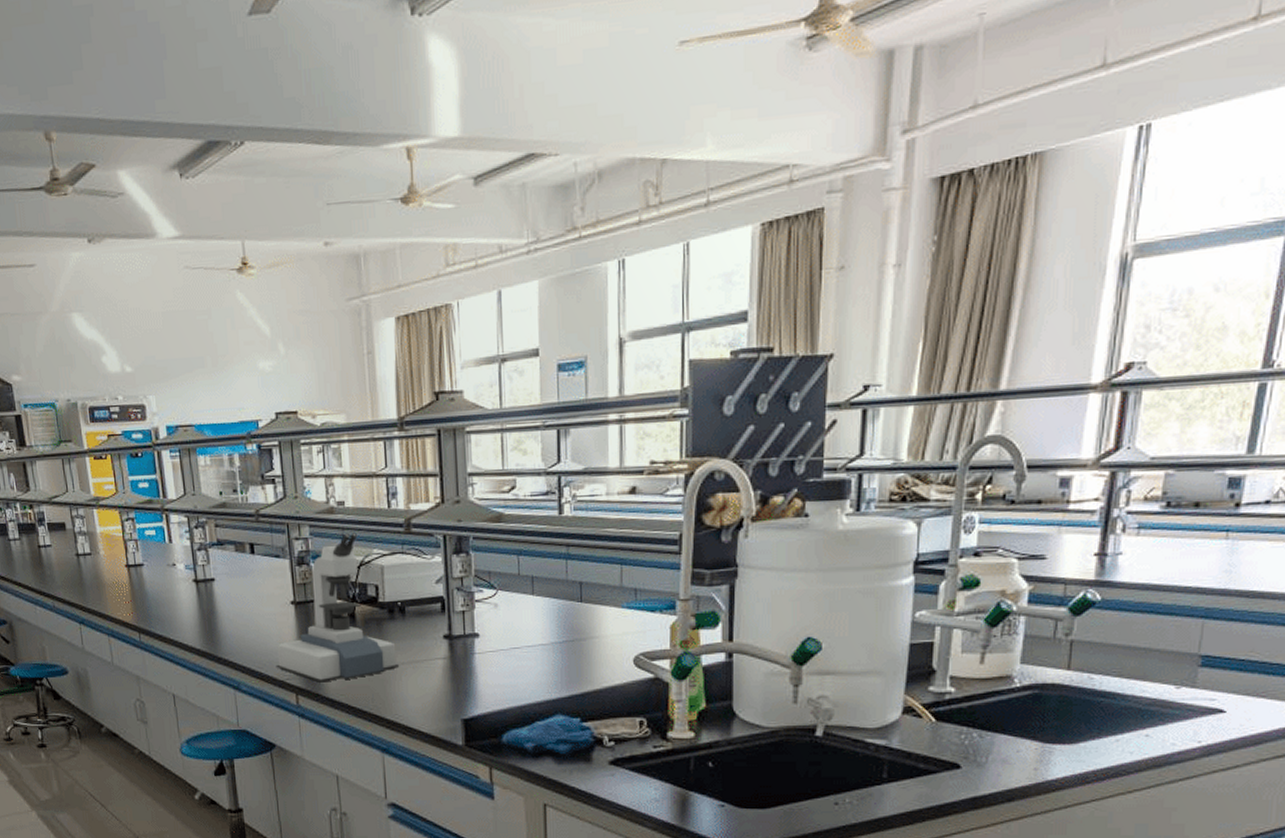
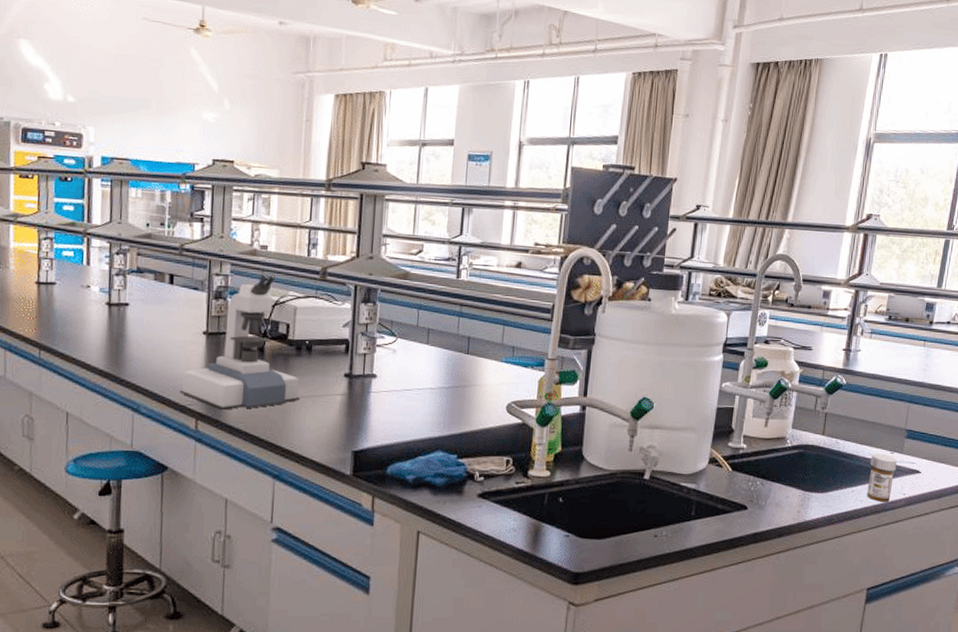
medicine: none [1139,689,1186,755] -> present [867,453,897,503]

